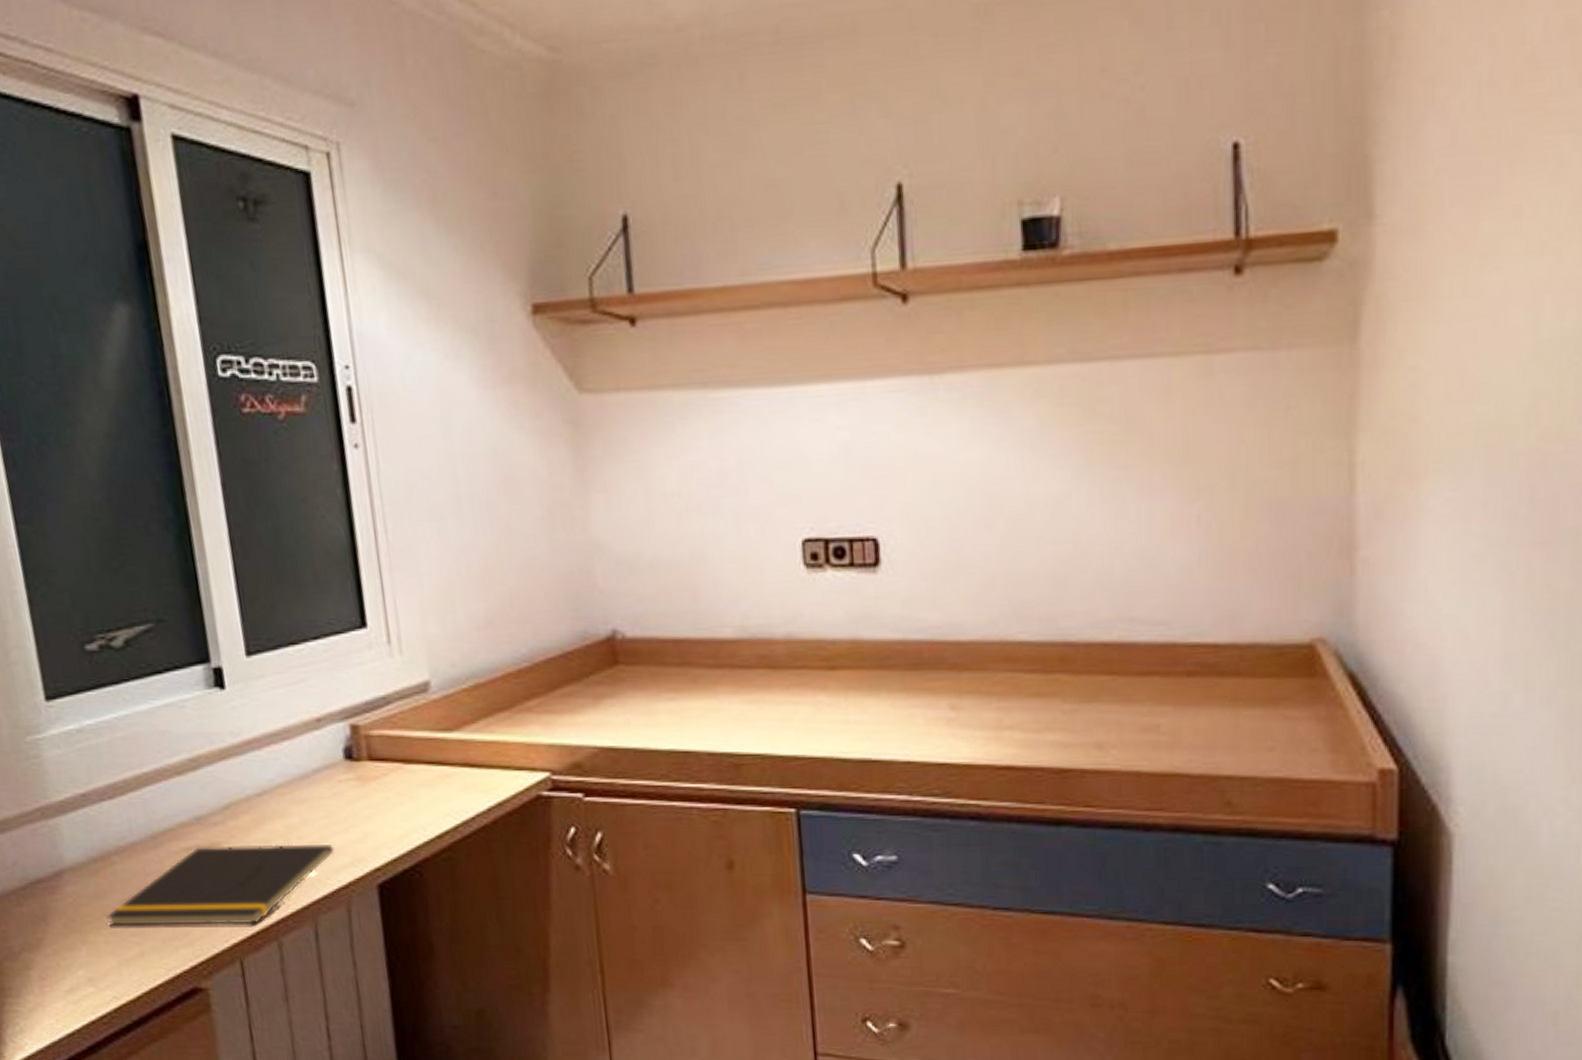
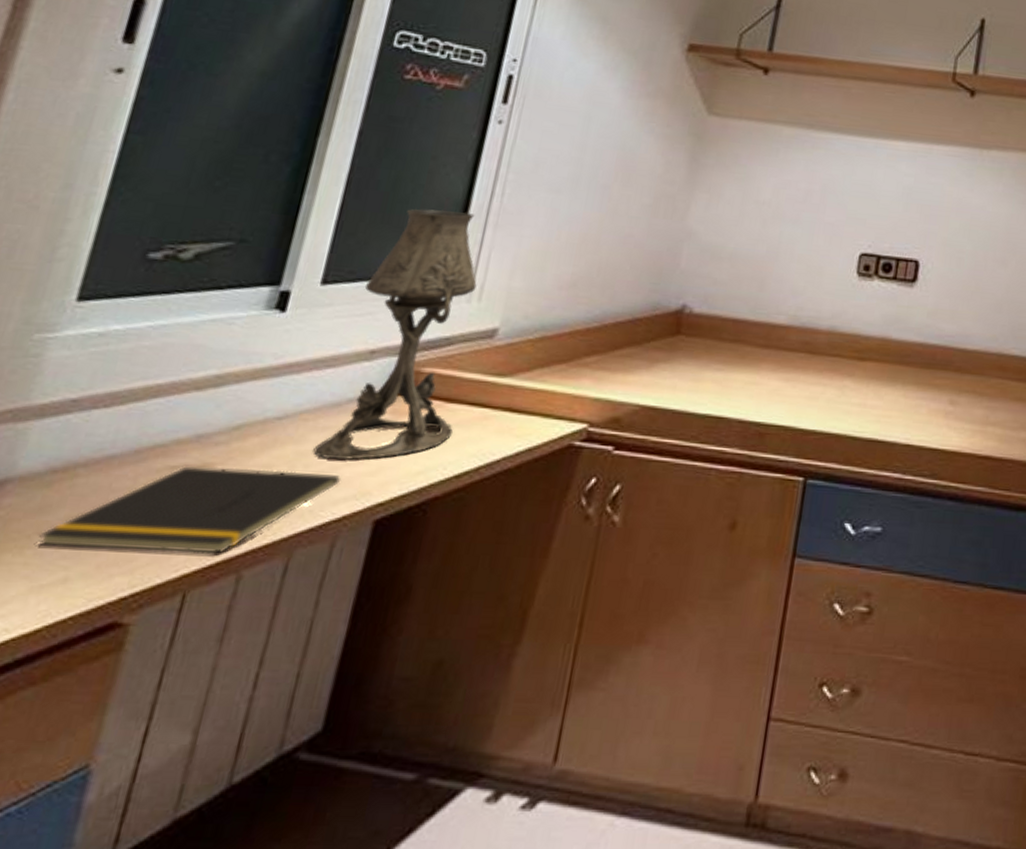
table lamp: none [286,557,420,829] -> present [313,208,477,460]

